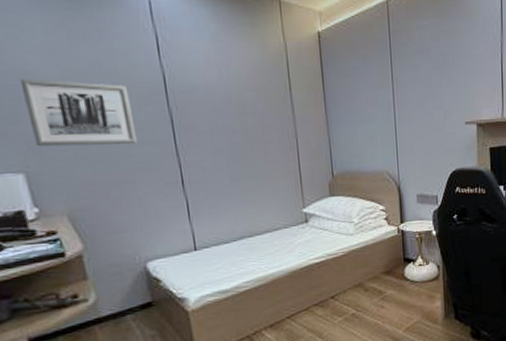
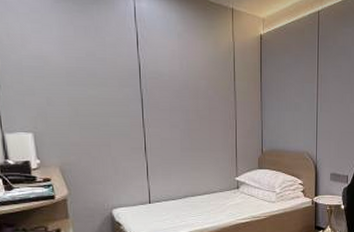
wall art: present [19,78,138,147] -> none [37,62,116,115]

